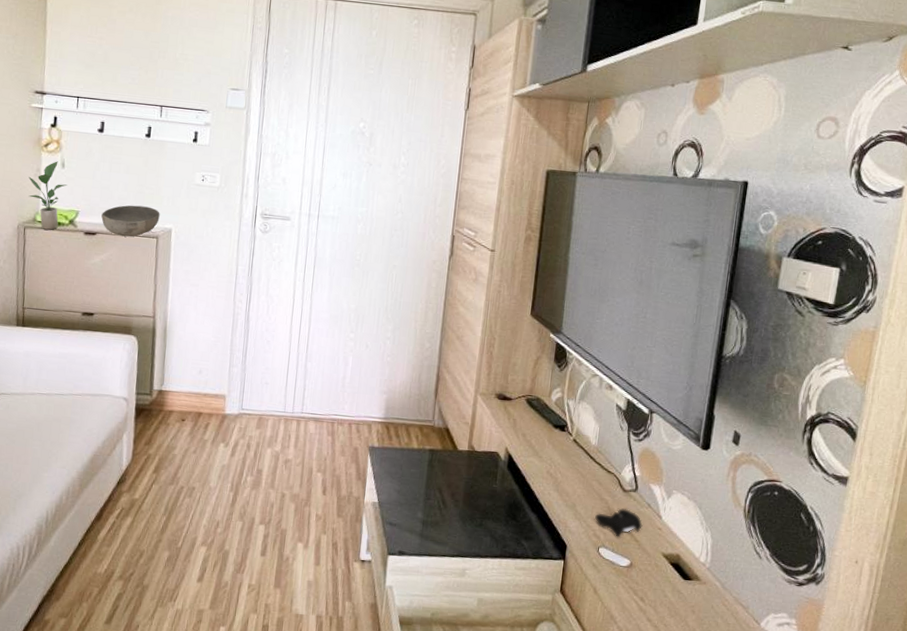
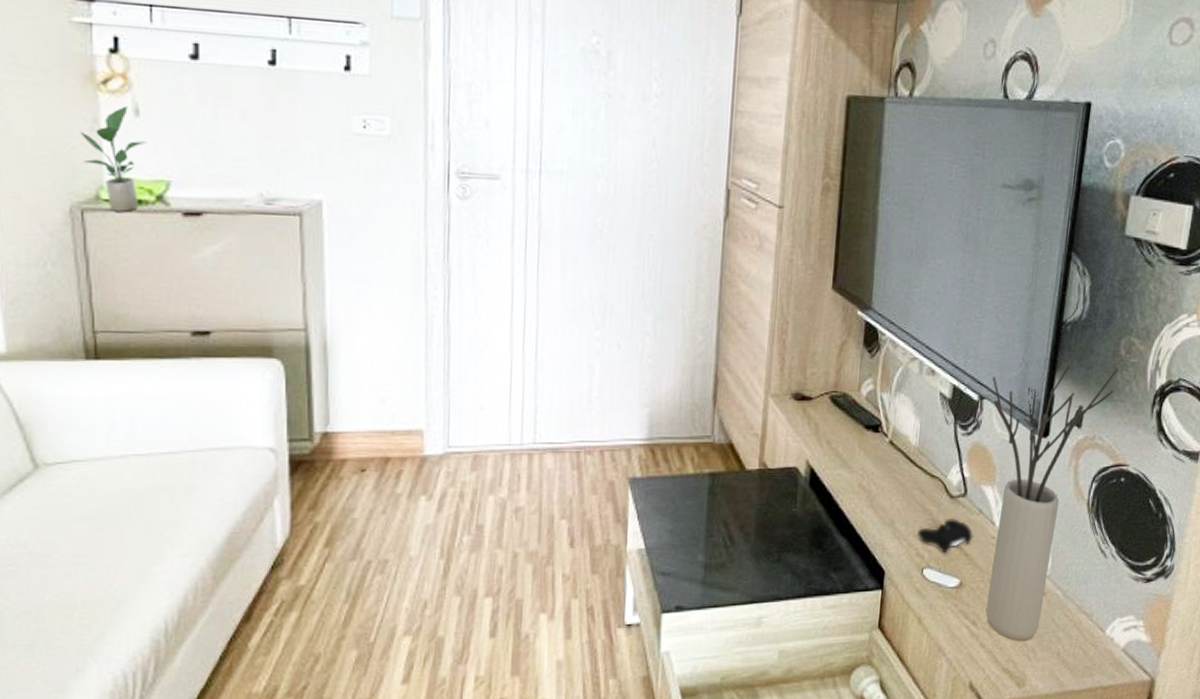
bowl: present [101,205,160,237] -> none [208,168,302,216]
vase: none [652,388,773,622] -> present [985,362,1119,642]

